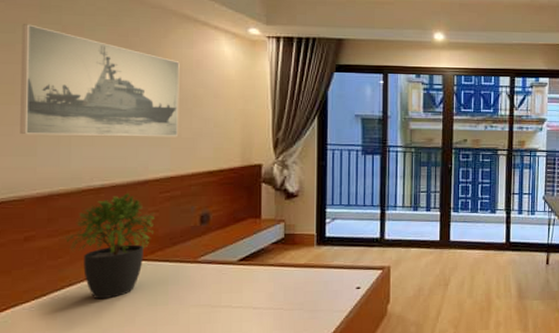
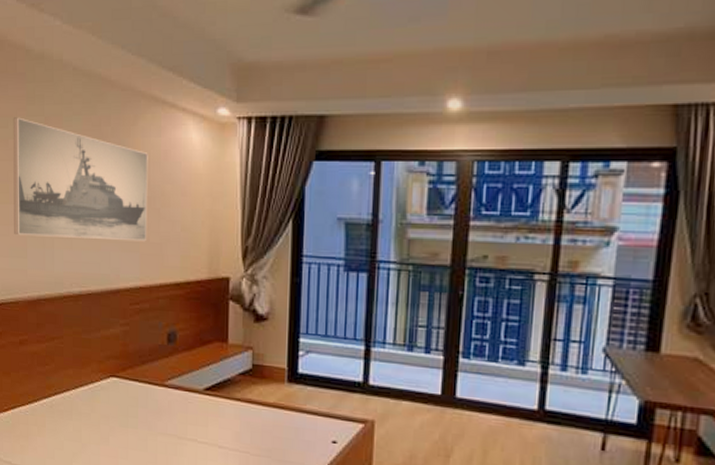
potted plant: present [64,192,155,300] -> none [50,301,126,413]

